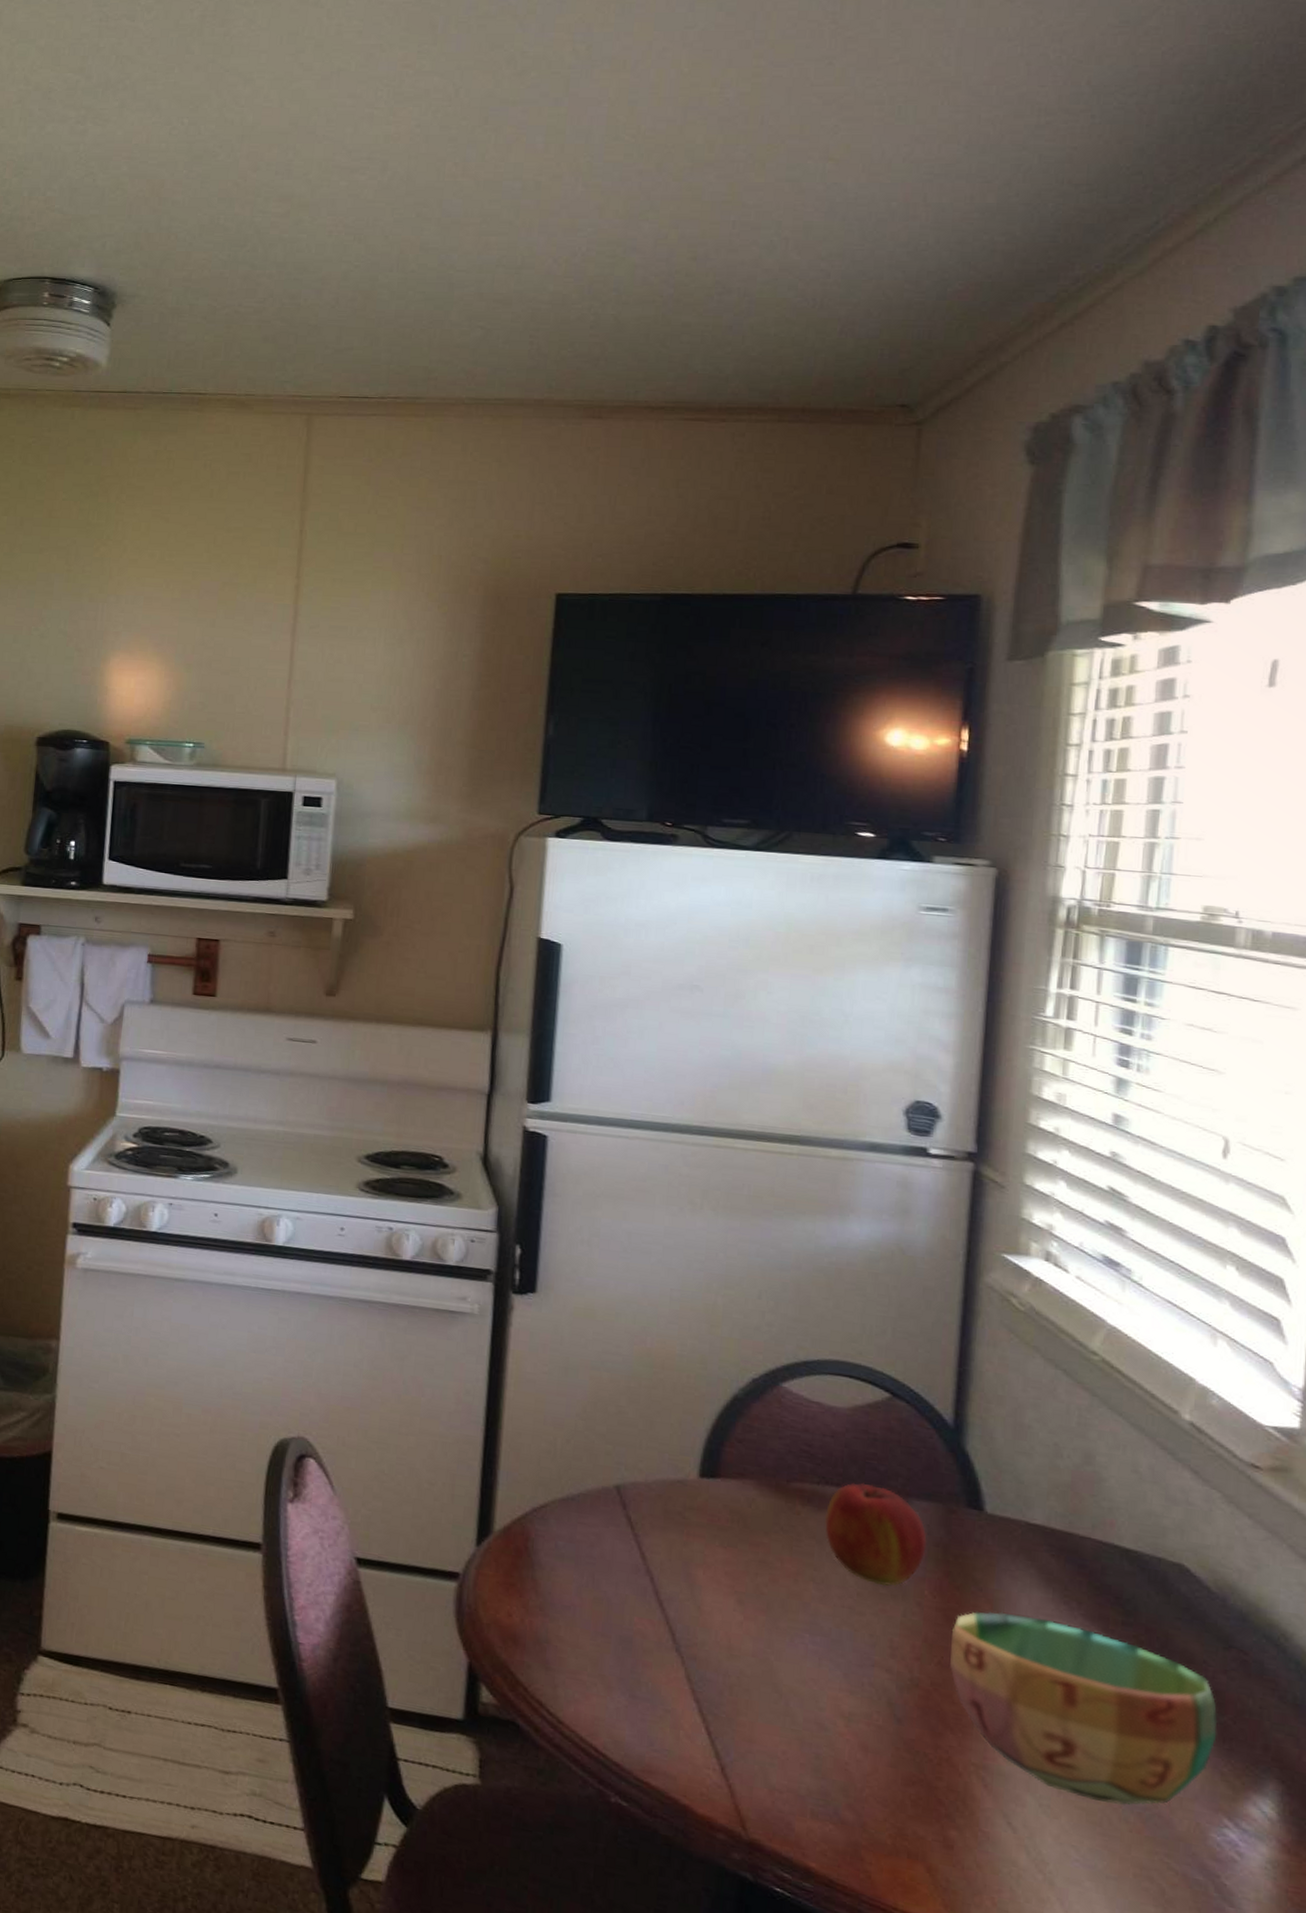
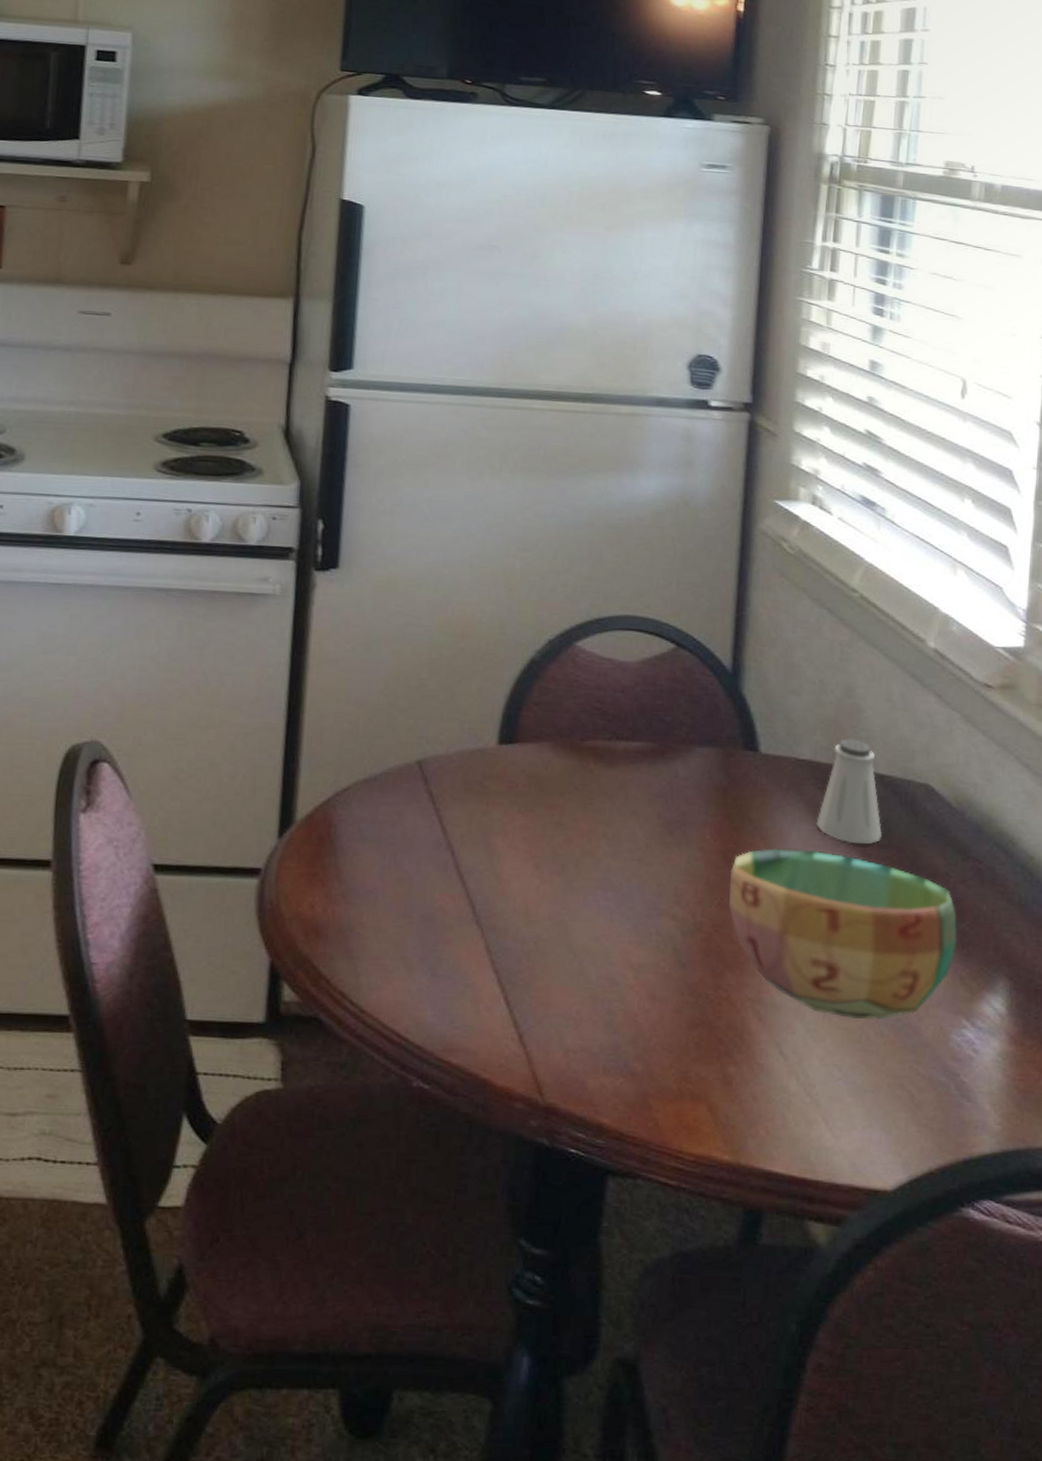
apple: present [825,1482,927,1586] -> none [616,735,709,835]
saltshaker: none [1049,1507,1128,1620] -> present [816,738,883,844]

